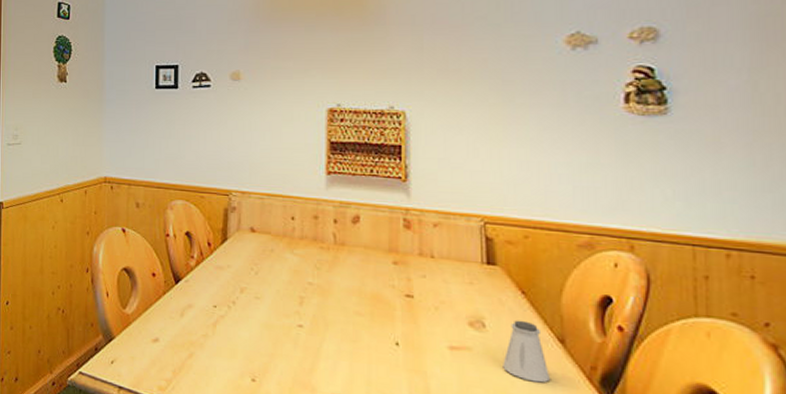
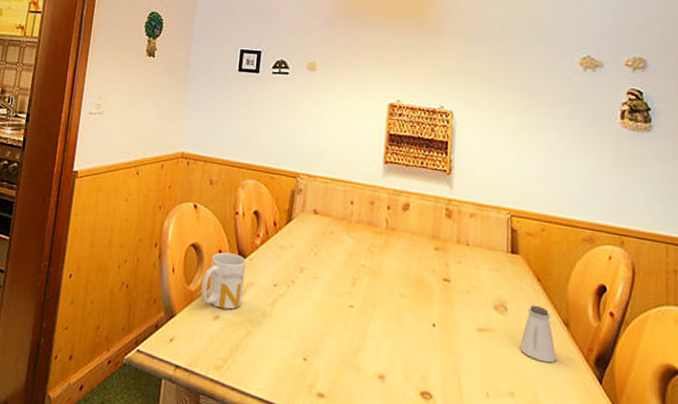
mug: none [138,275,182,332] -> present [201,252,247,310]

